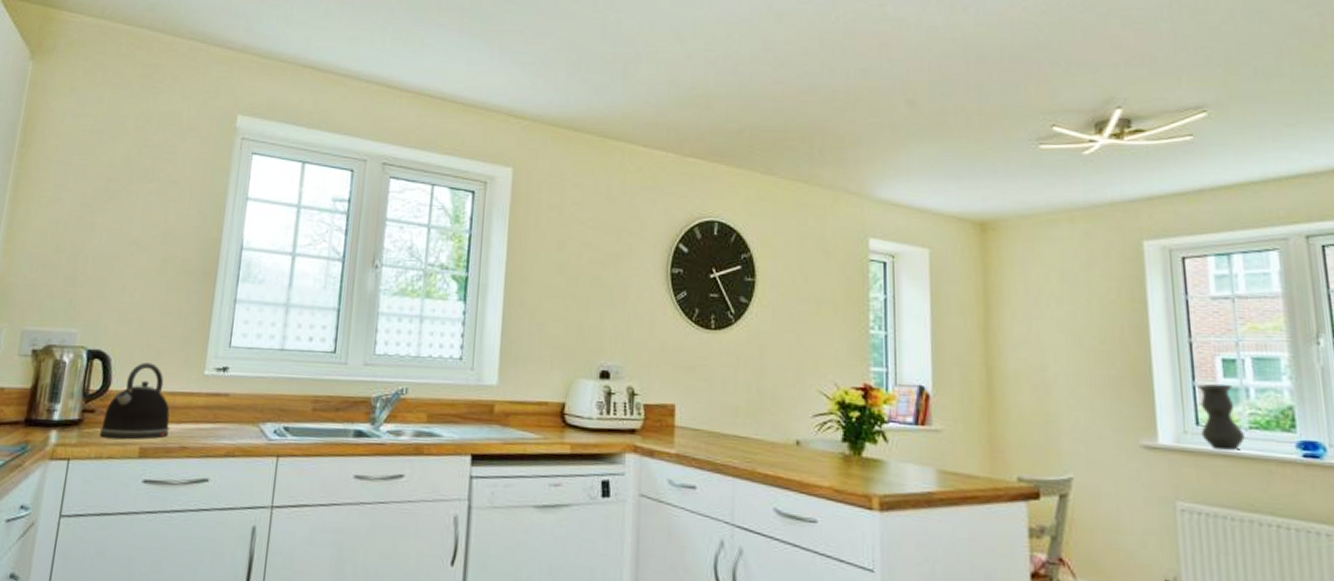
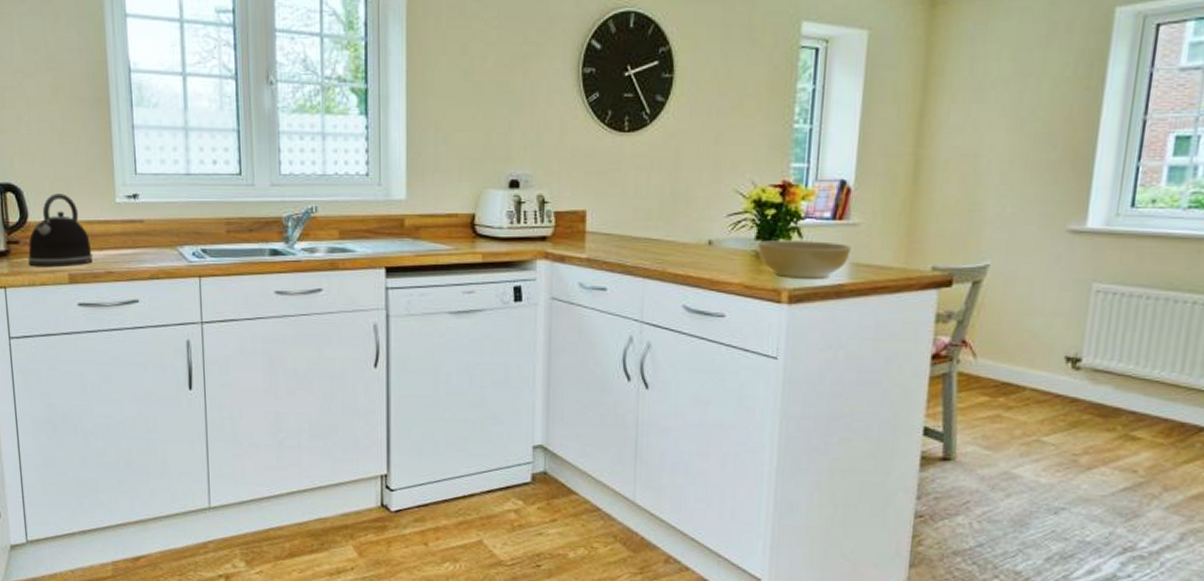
bowl: none [845,443,938,487] -> present [757,240,853,280]
vase: present [1195,383,1245,452] -> none [1134,163,1181,232]

